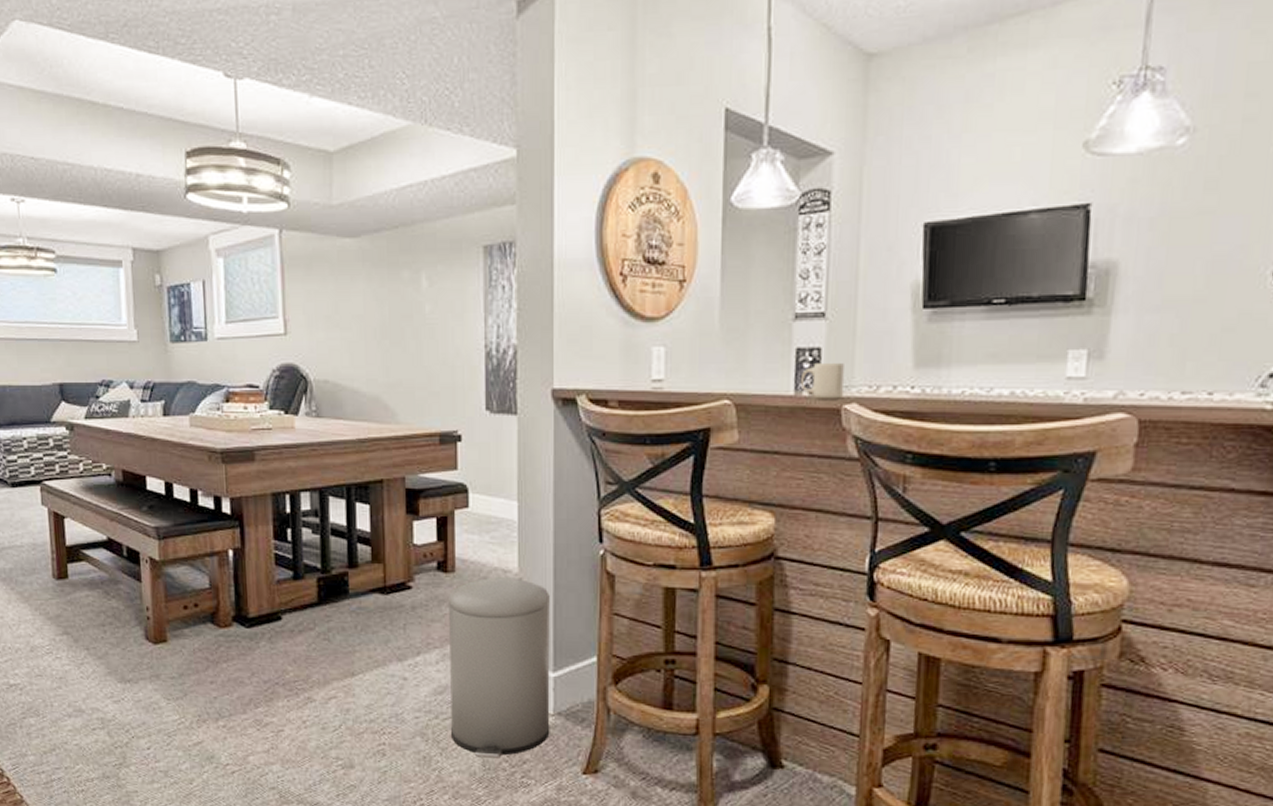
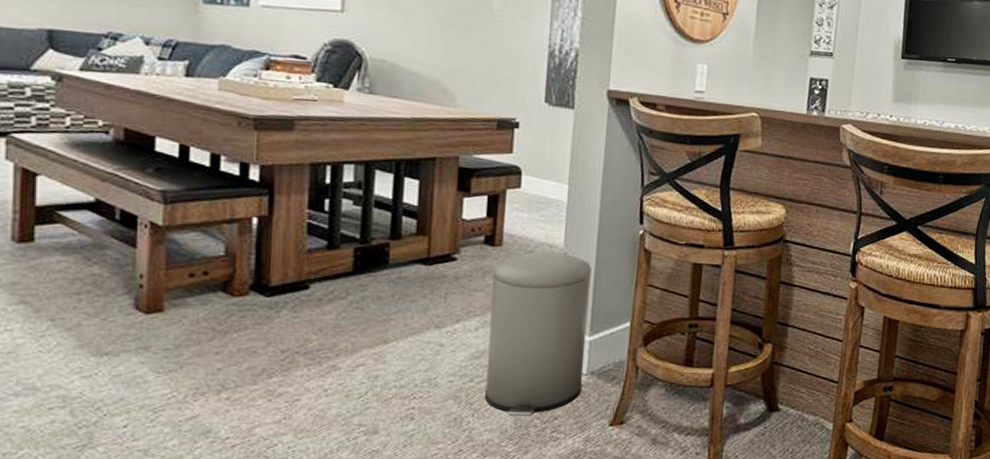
cup: present [800,363,846,401] -> none [811,91,845,121]

